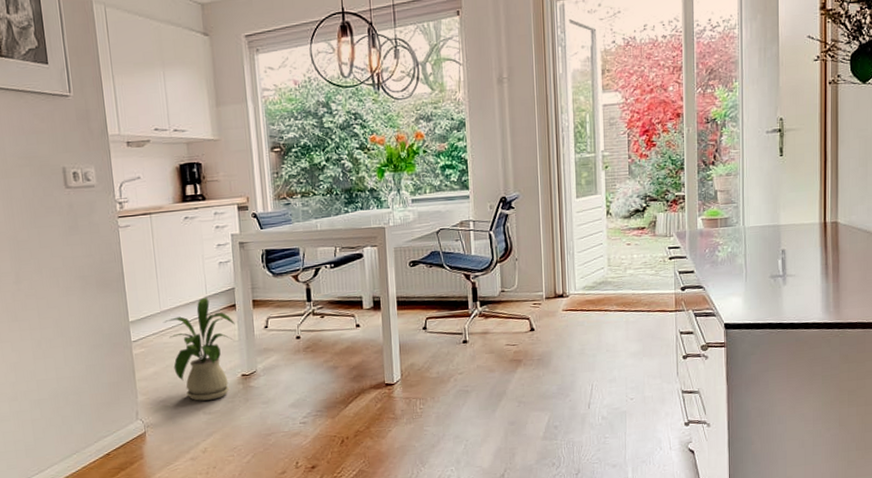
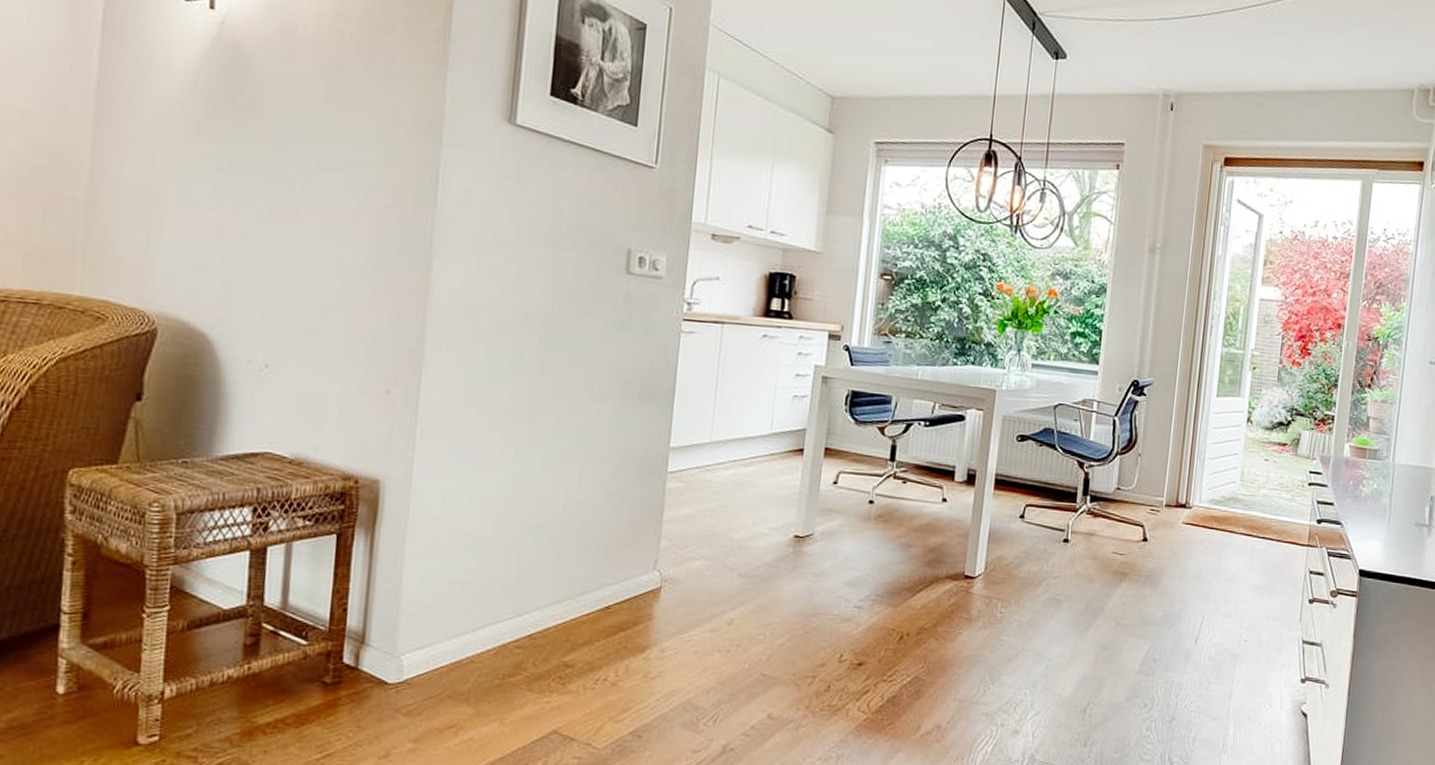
house plant: present [162,297,235,401] -> none [710,433,799,561]

